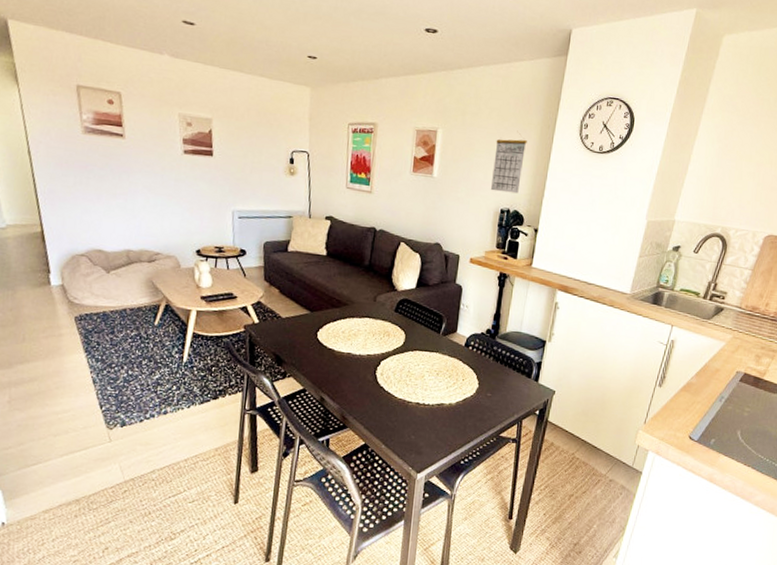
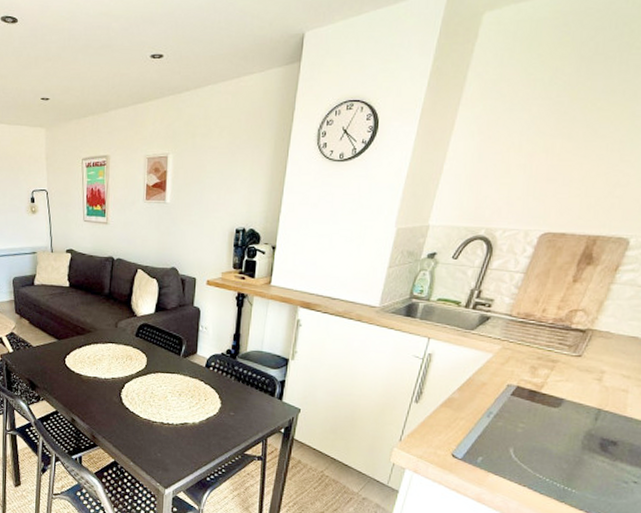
calendar: present [490,130,527,194] -> none [224,147,261,212]

